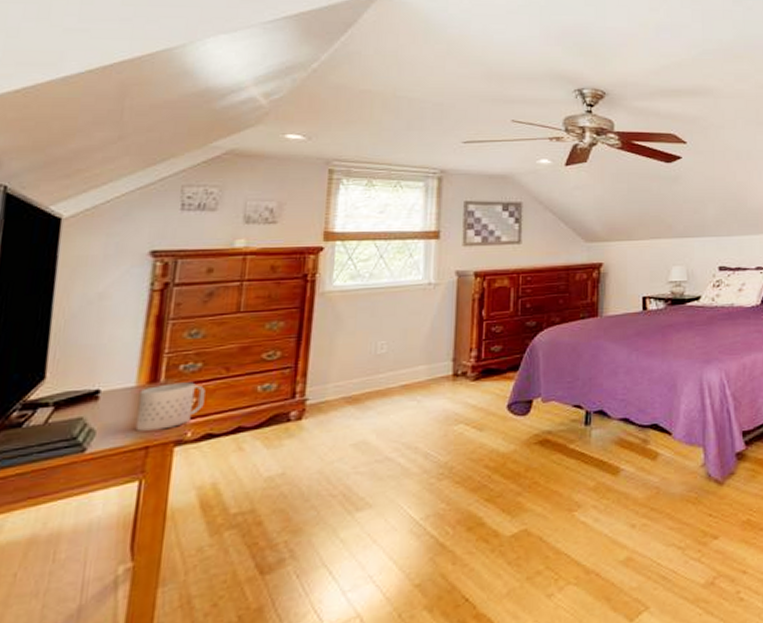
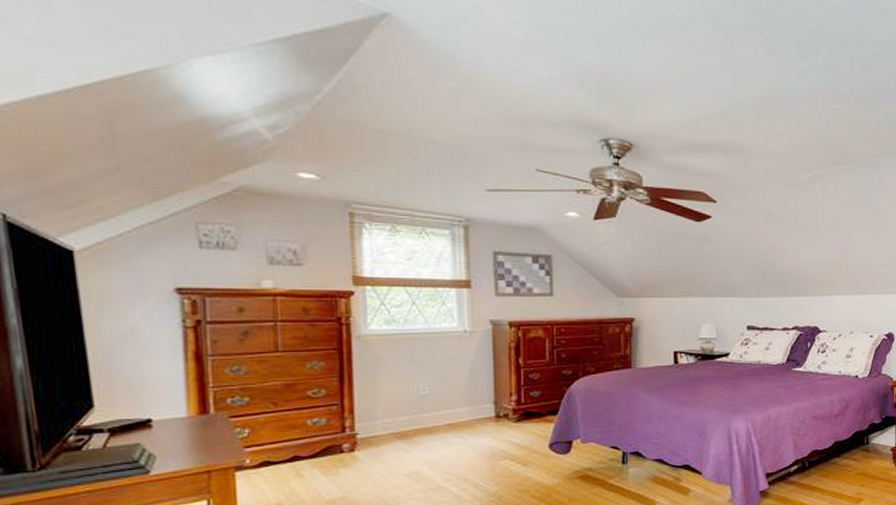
mug: present [135,382,206,431] -> none [191,415,258,457]

